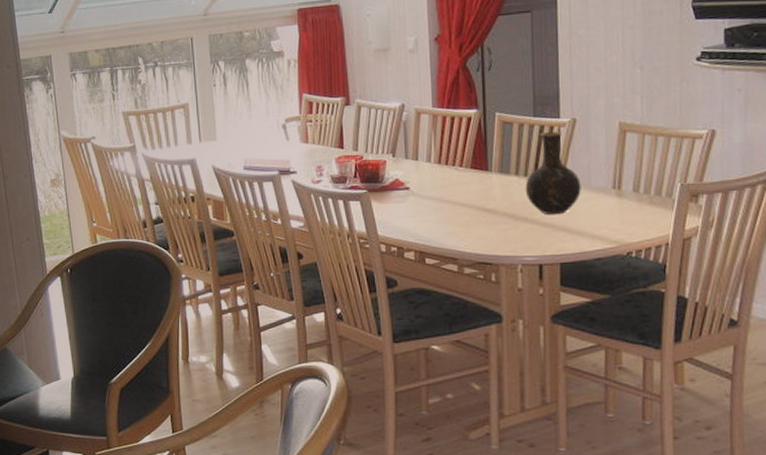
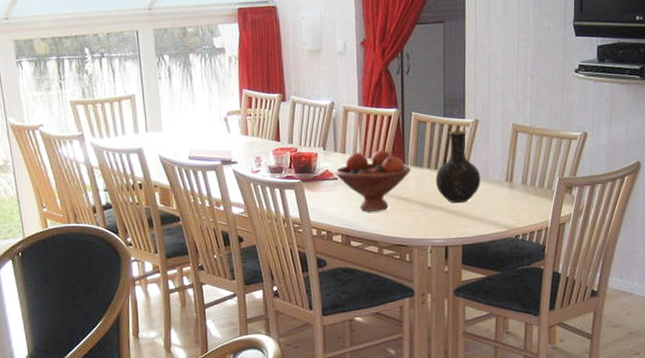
fruit bowl: none [406,155,496,225] -> present [335,150,411,211]

